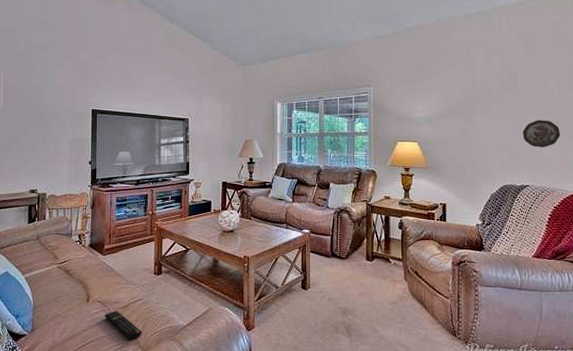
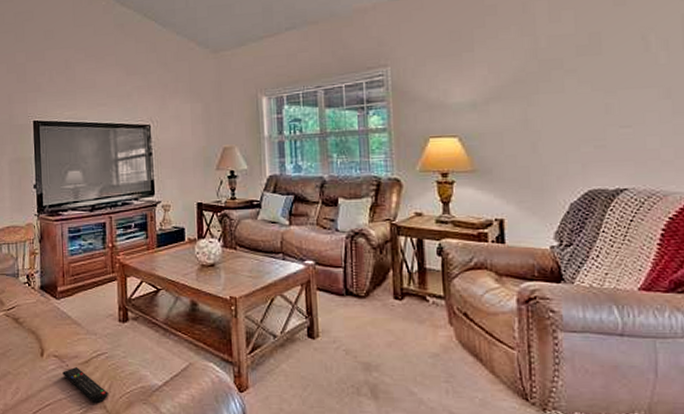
decorative plate: present [522,120,561,147] -> none [613,94,674,134]

